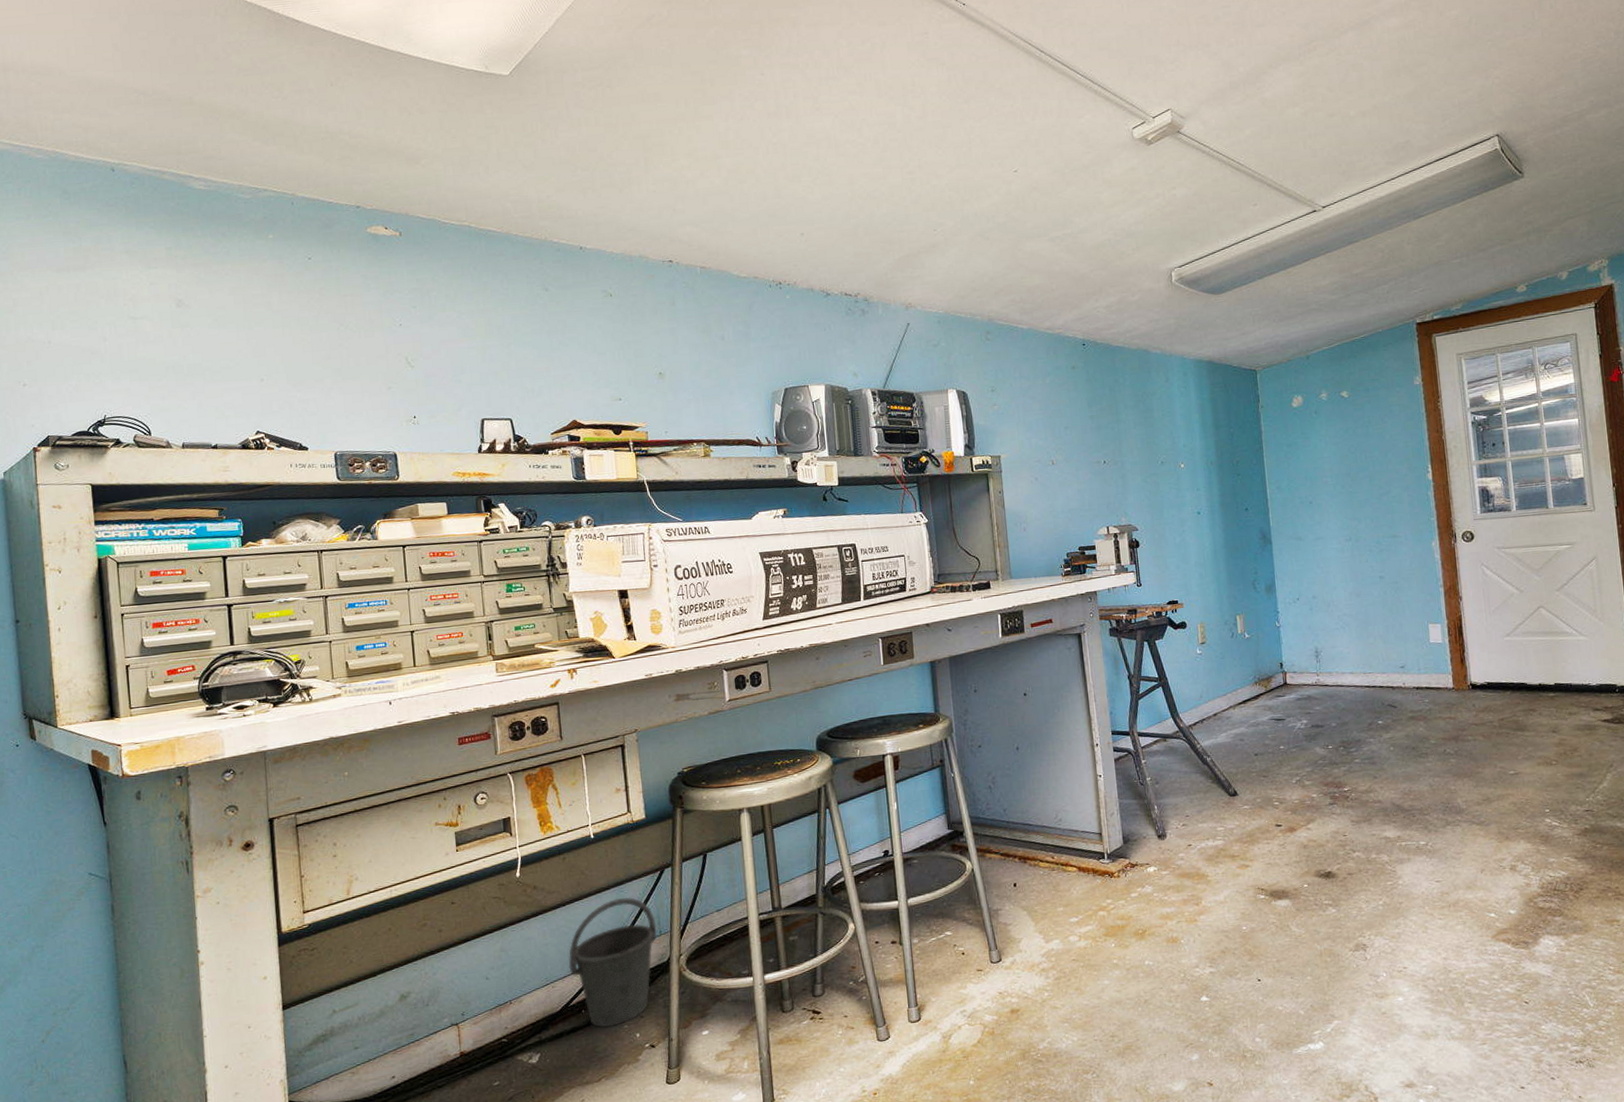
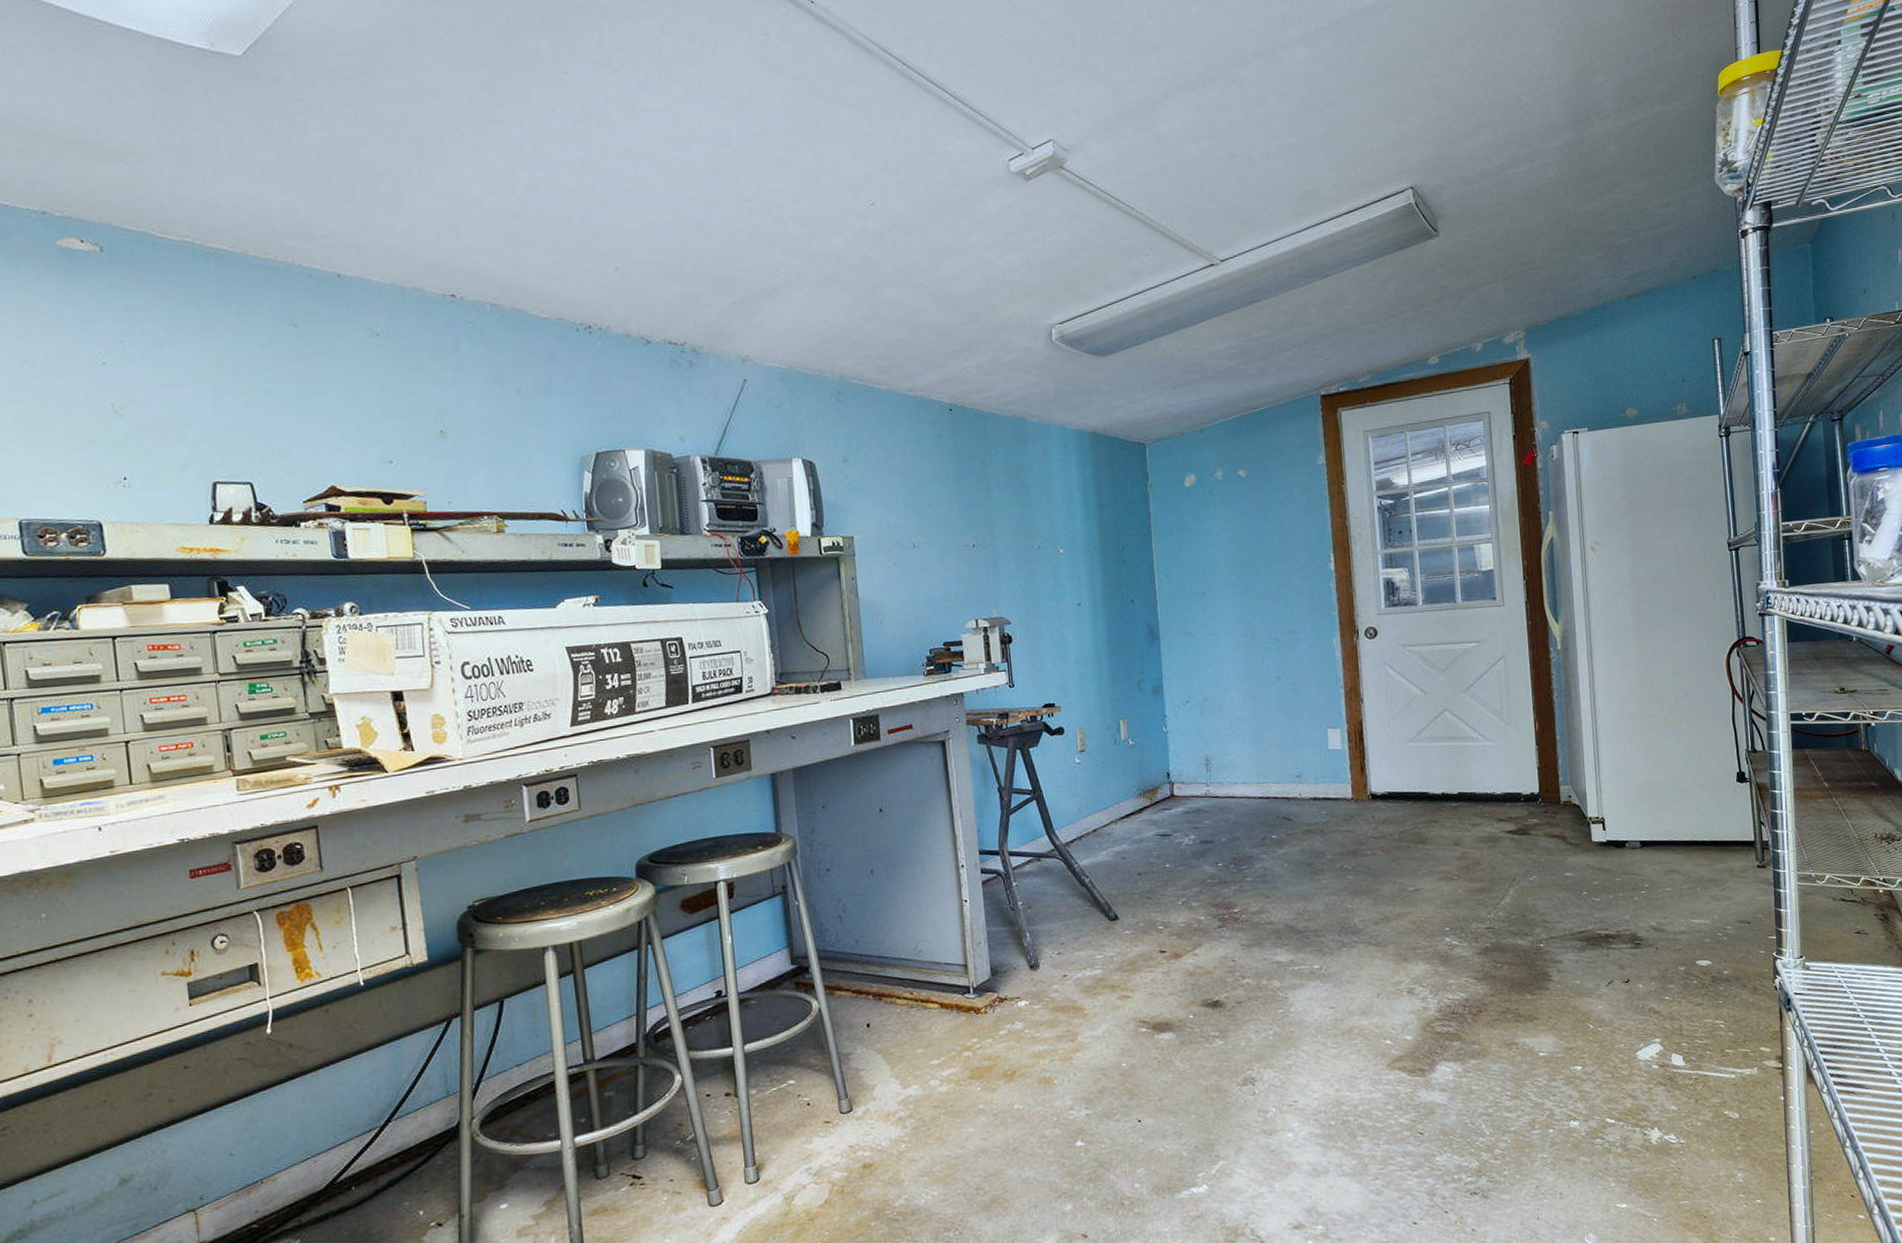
bucket: present [569,897,657,1027] -> none [334,1053,444,1206]

